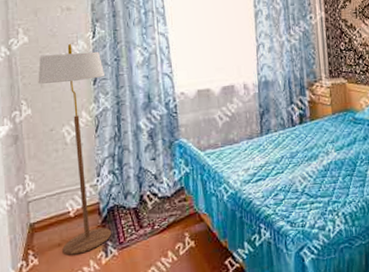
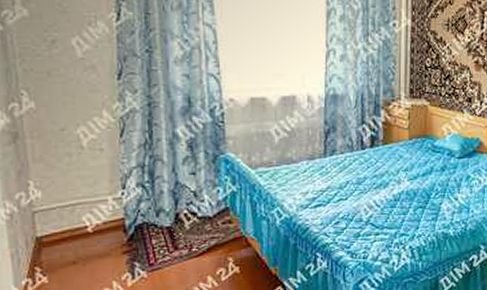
floor lamp: present [38,44,112,255] -> none [43,25,140,275]

